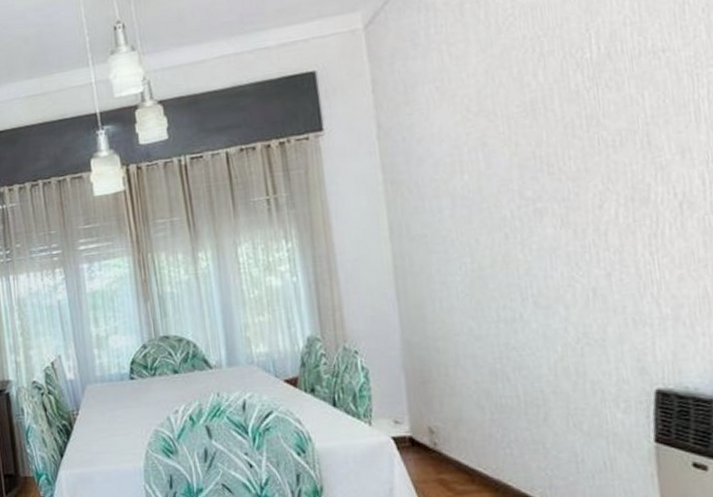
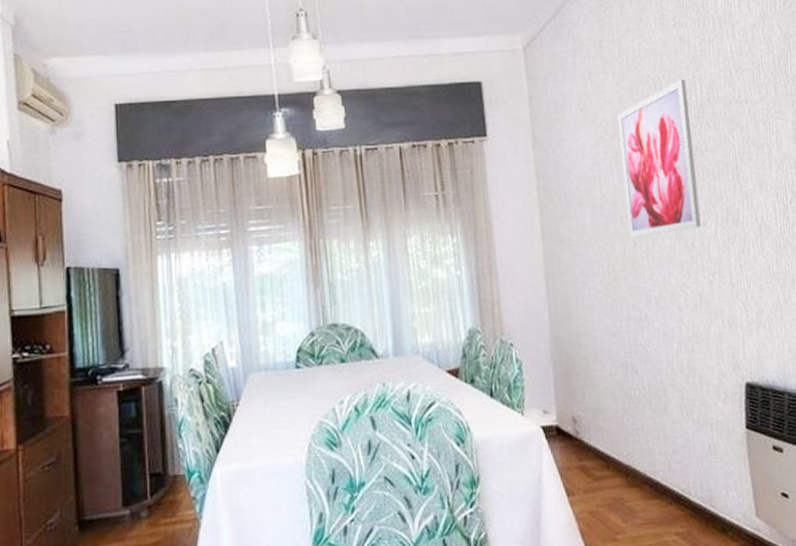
wall art: none [483,34,597,229] -> present [617,79,702,238]

